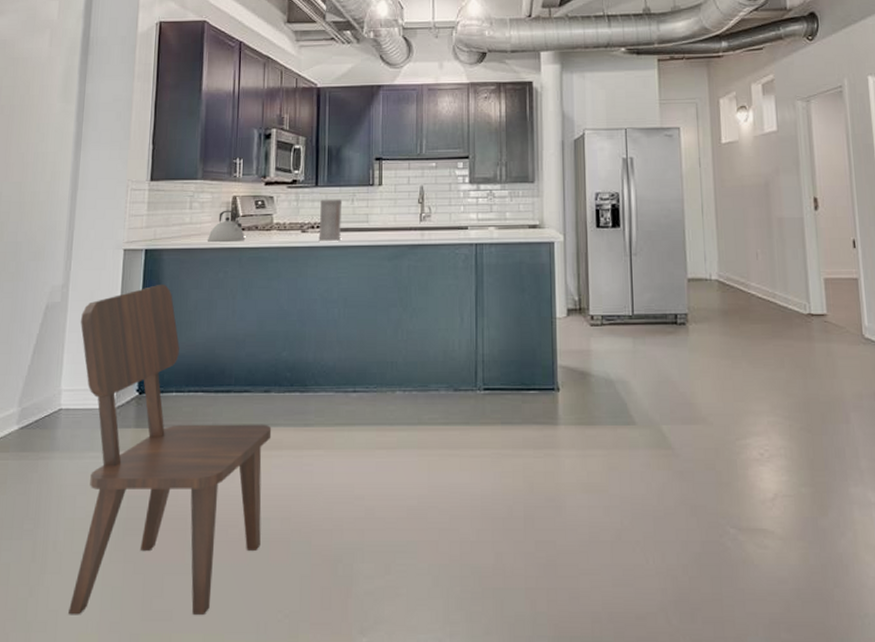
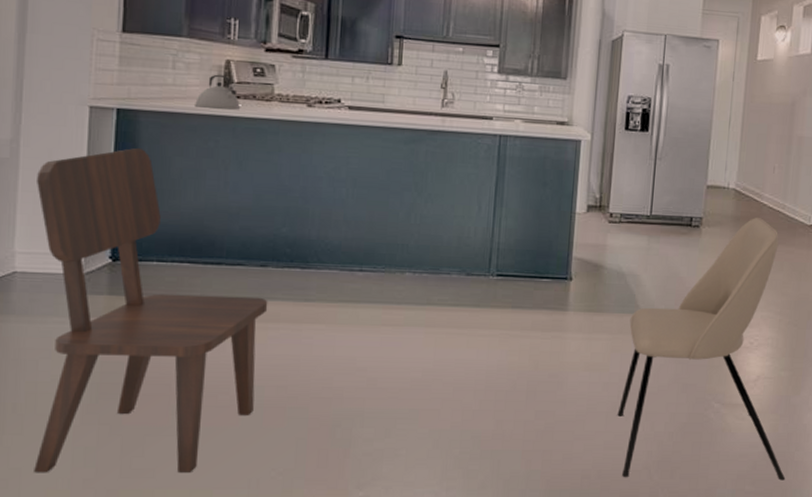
canister: present [318,199,341,241] -> none [327,73,355,119]
dining chair: none [623,309,828,626] -> present [617,217,786,481]

